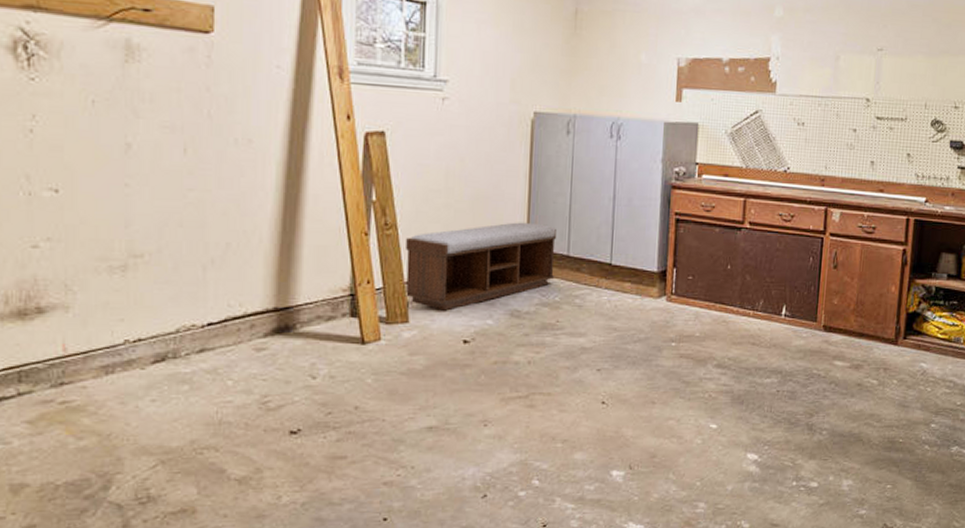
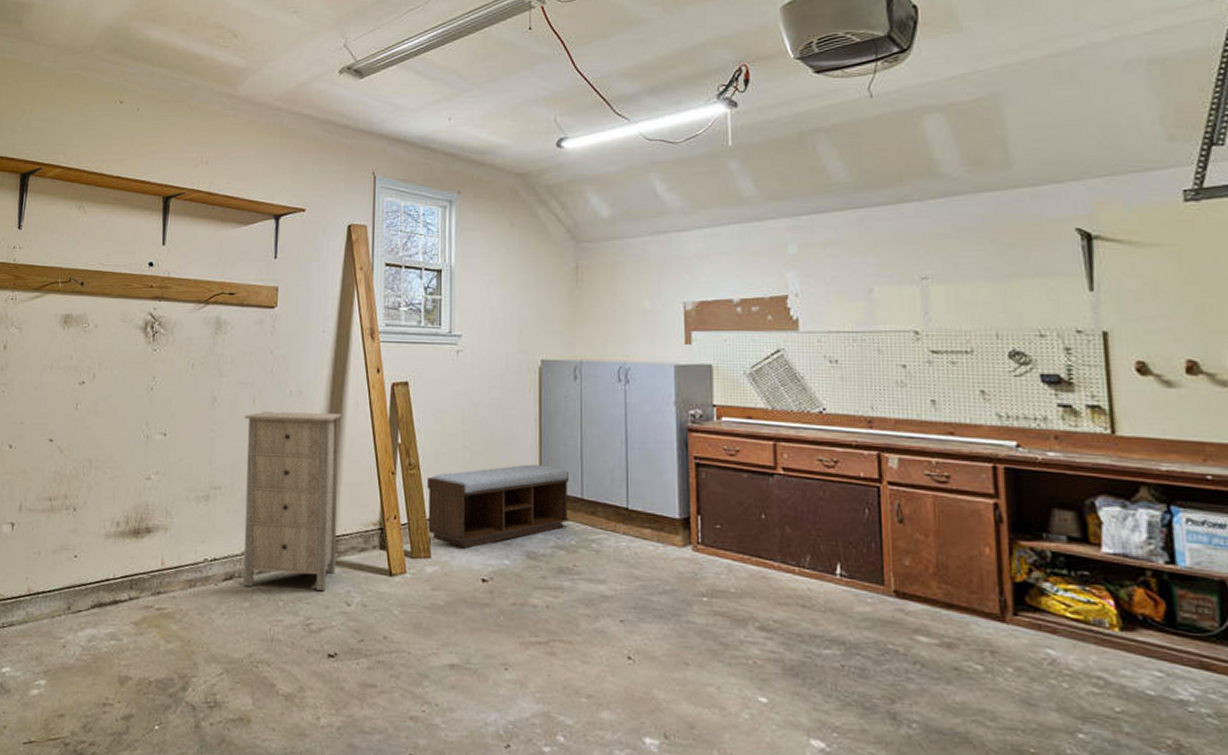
storage cabinet: none [173,162,303,367] -> present [243,411,342,591]

